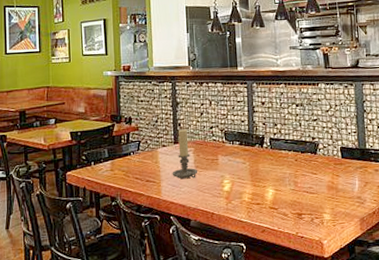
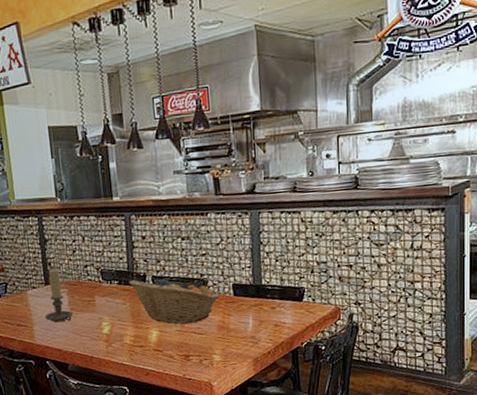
fruit basket: none [249,141,329,184] -> present [129,279,220,325]

